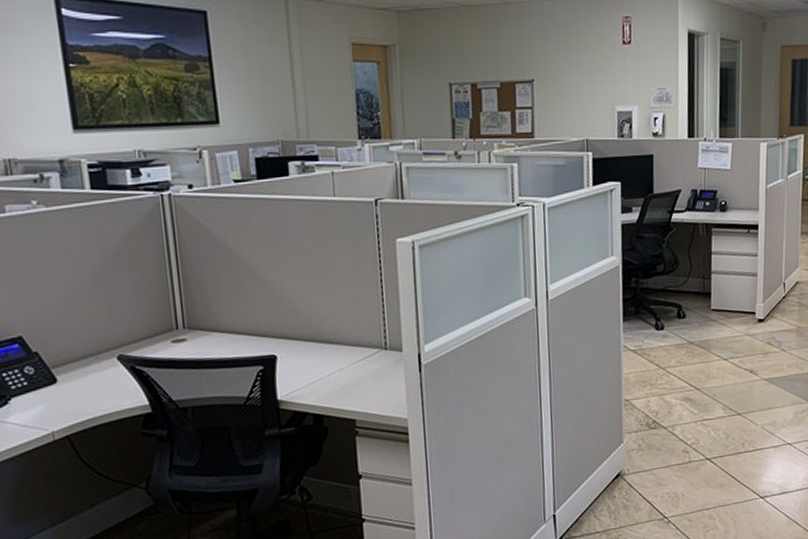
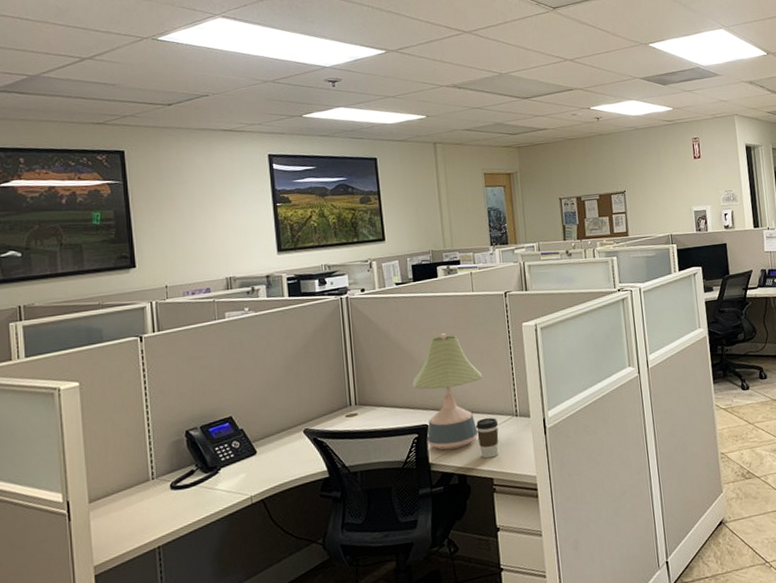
desk lamp: none [255,246,345,386] -> present [412,333,483,450]
coffee cup: none [336,349,364,397] -> present [476,417,499,459]

